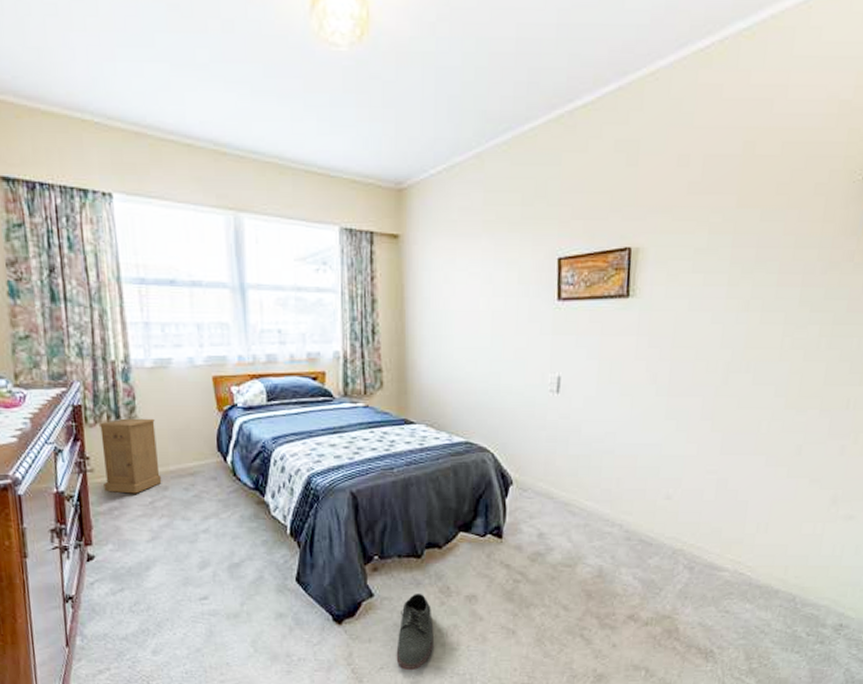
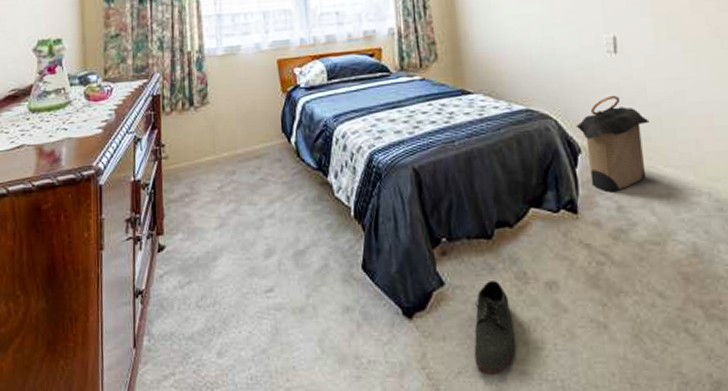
nightstand: present [98,418,162,494] -> none [174,103,230,180]
laundry hamper: none [511,433,579,520] -> present [575,95,650,191]

